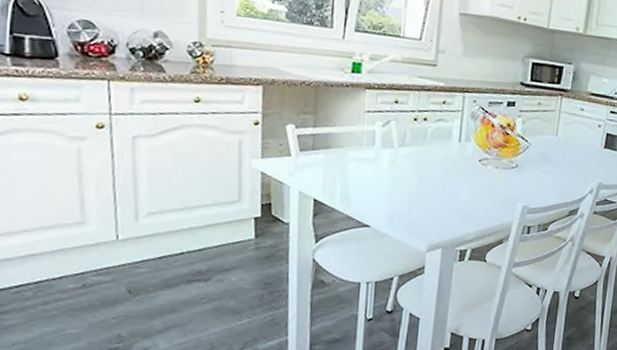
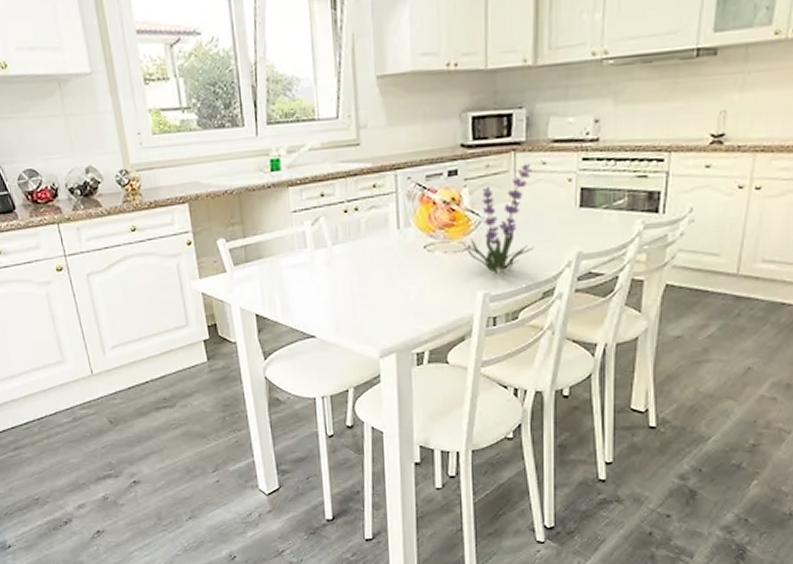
plant: none [512,107,574,192] -> present [463,164,534,275]

